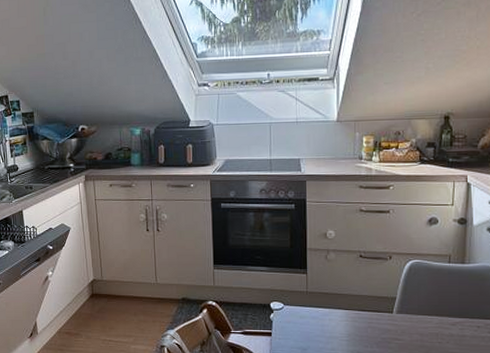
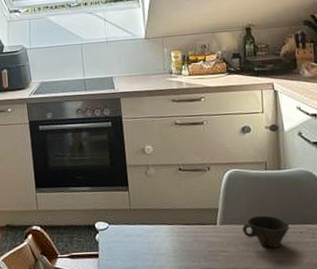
cup: none [419,307,467,340] -> present [243,215,289,248]

